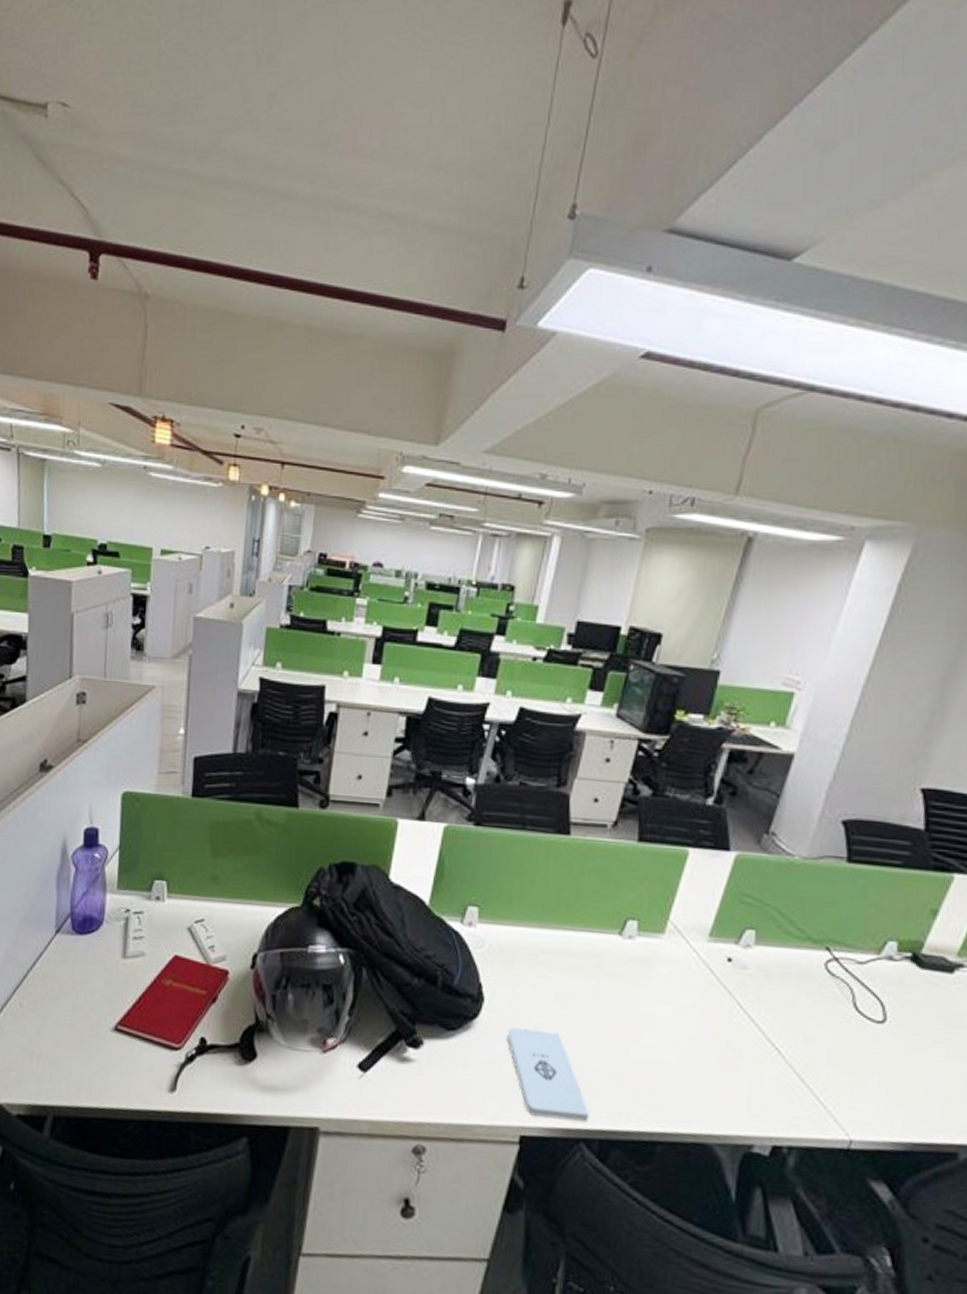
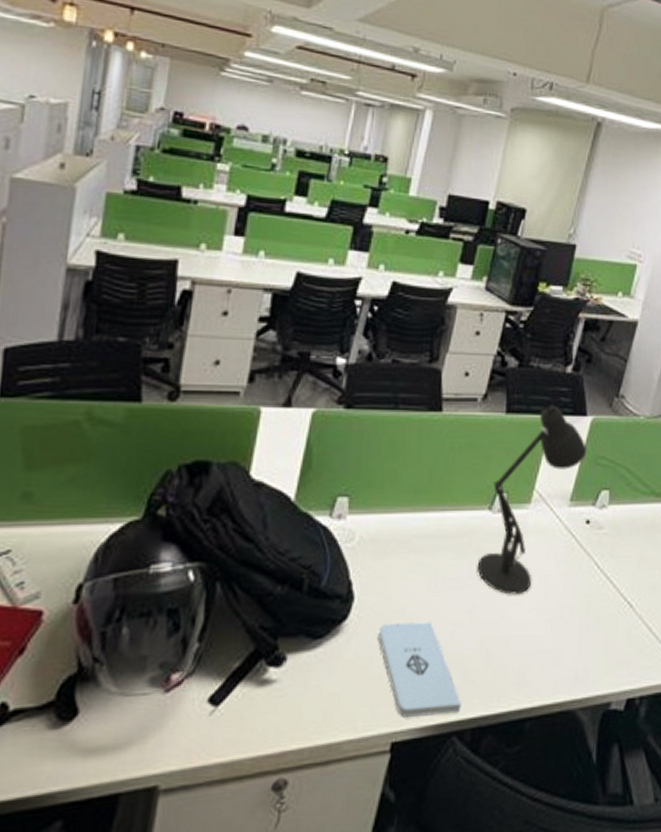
desk lamp: none [606,836,730,1022] -> present [477,404,587,595]

